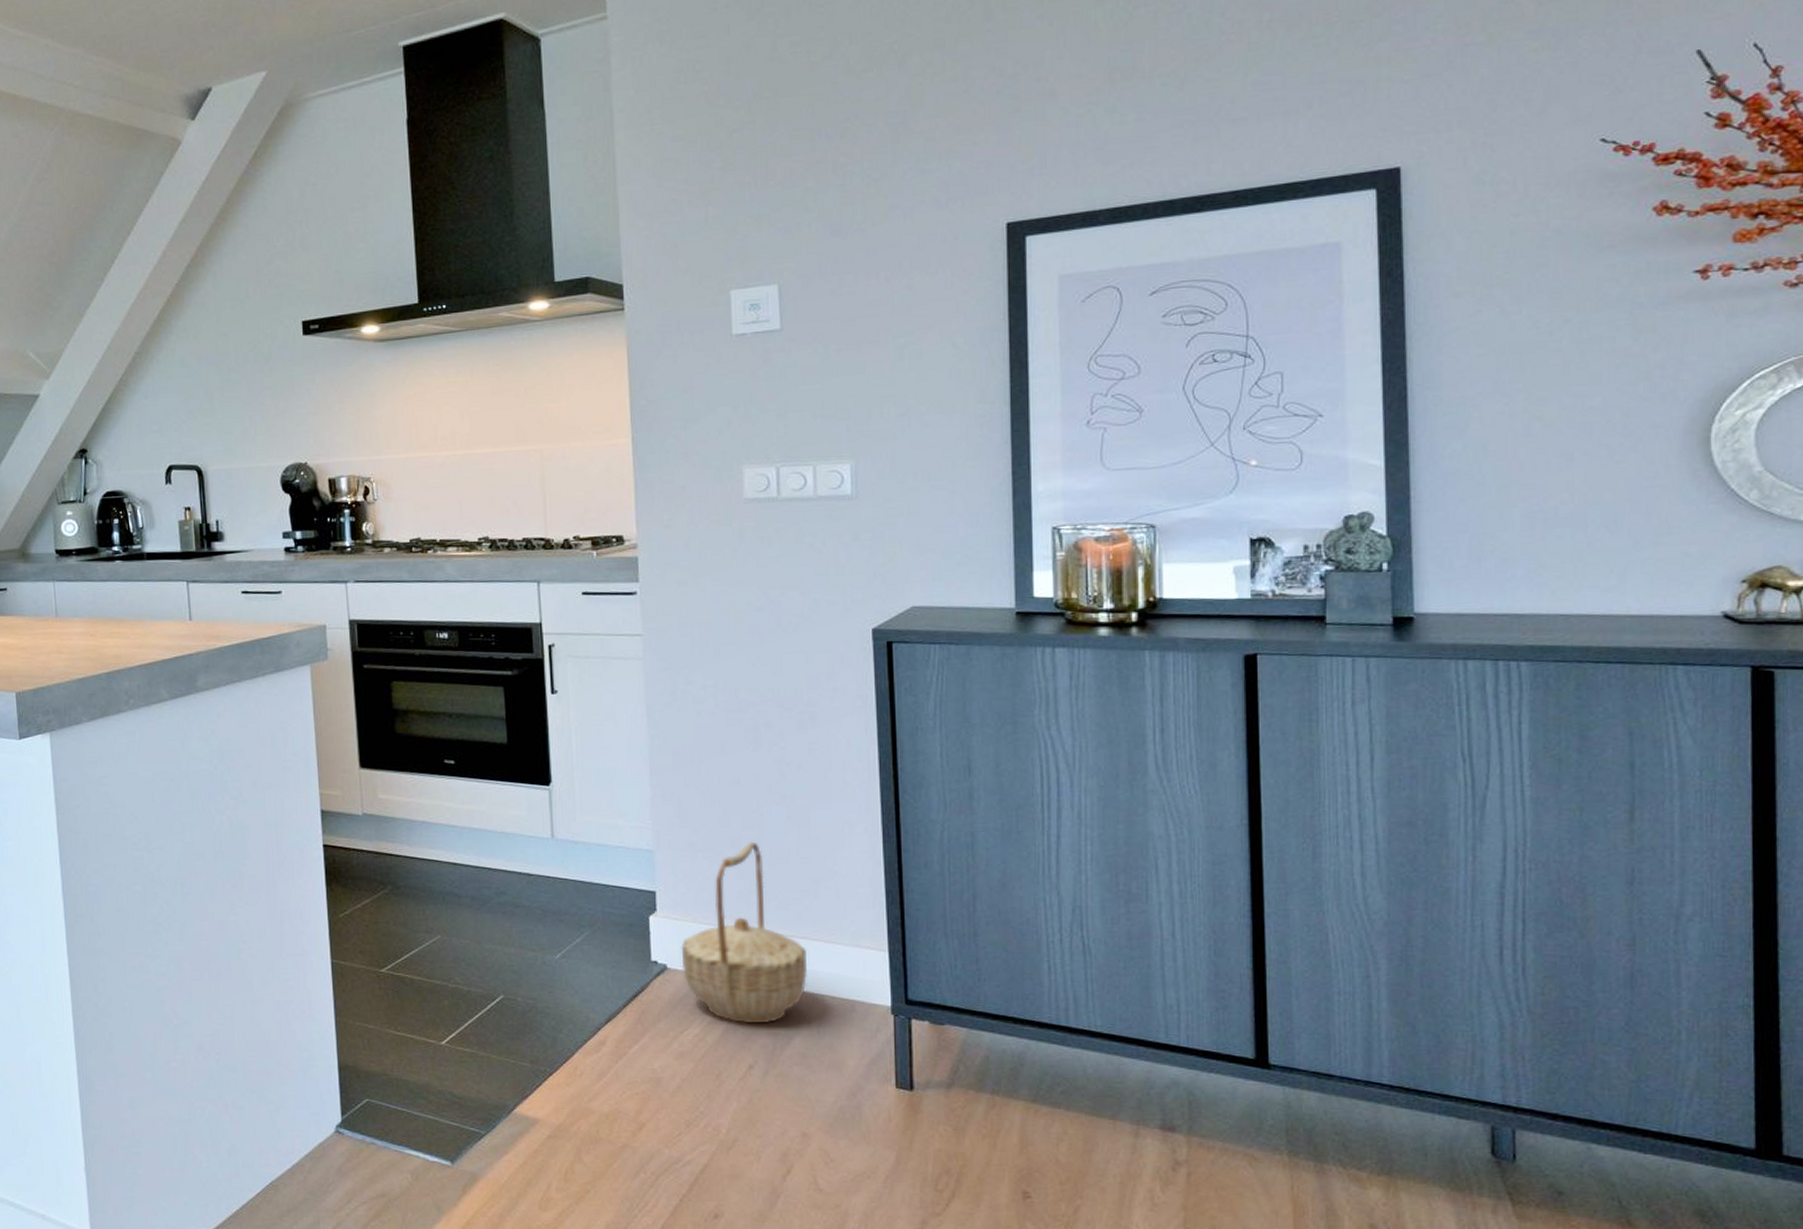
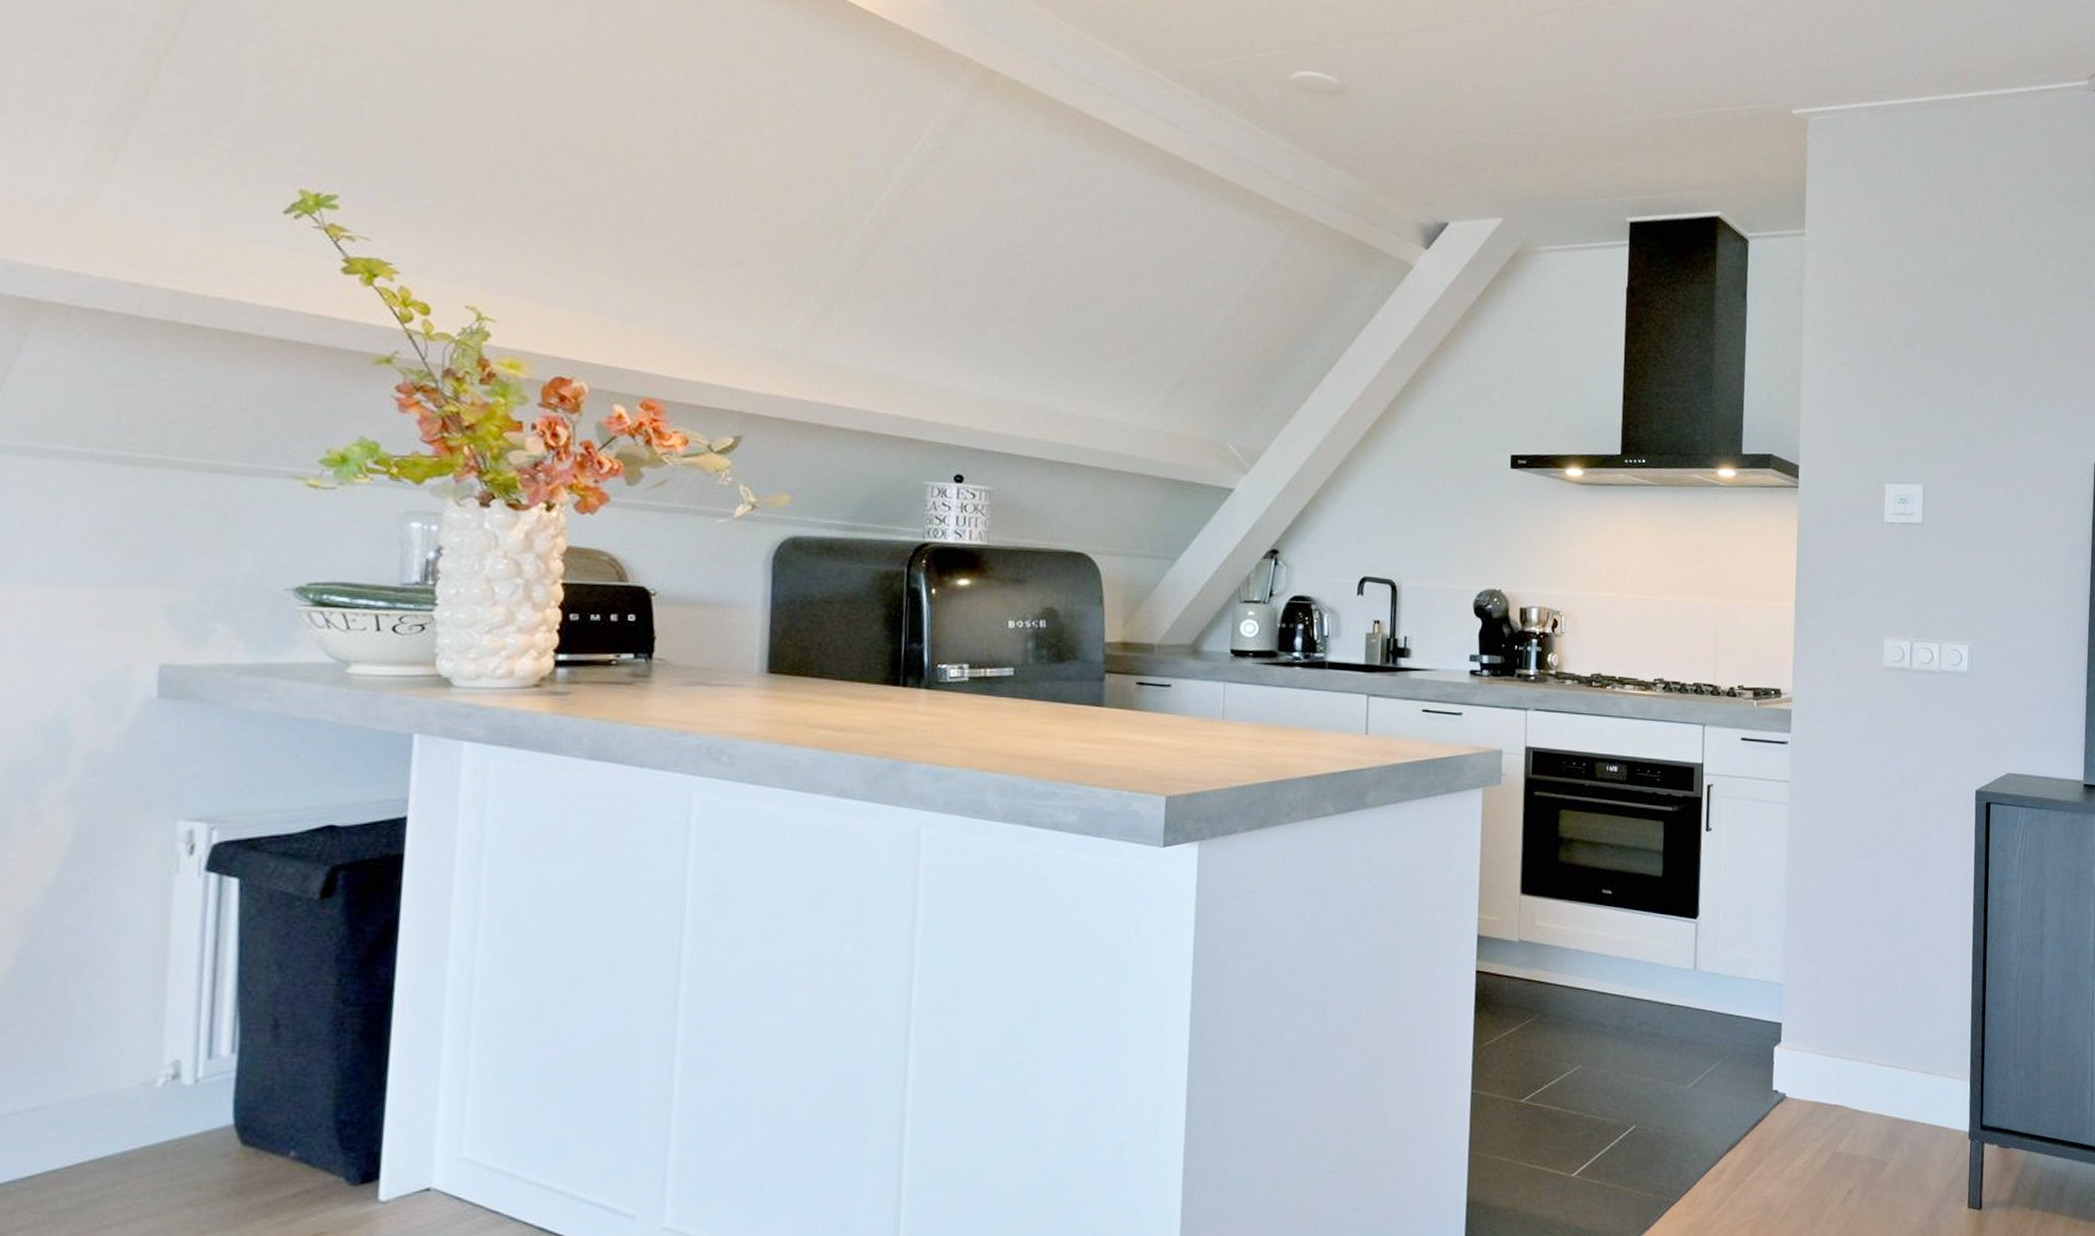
basket: present [681,841,807,1024] -> none [1798,978,1904,1150]

